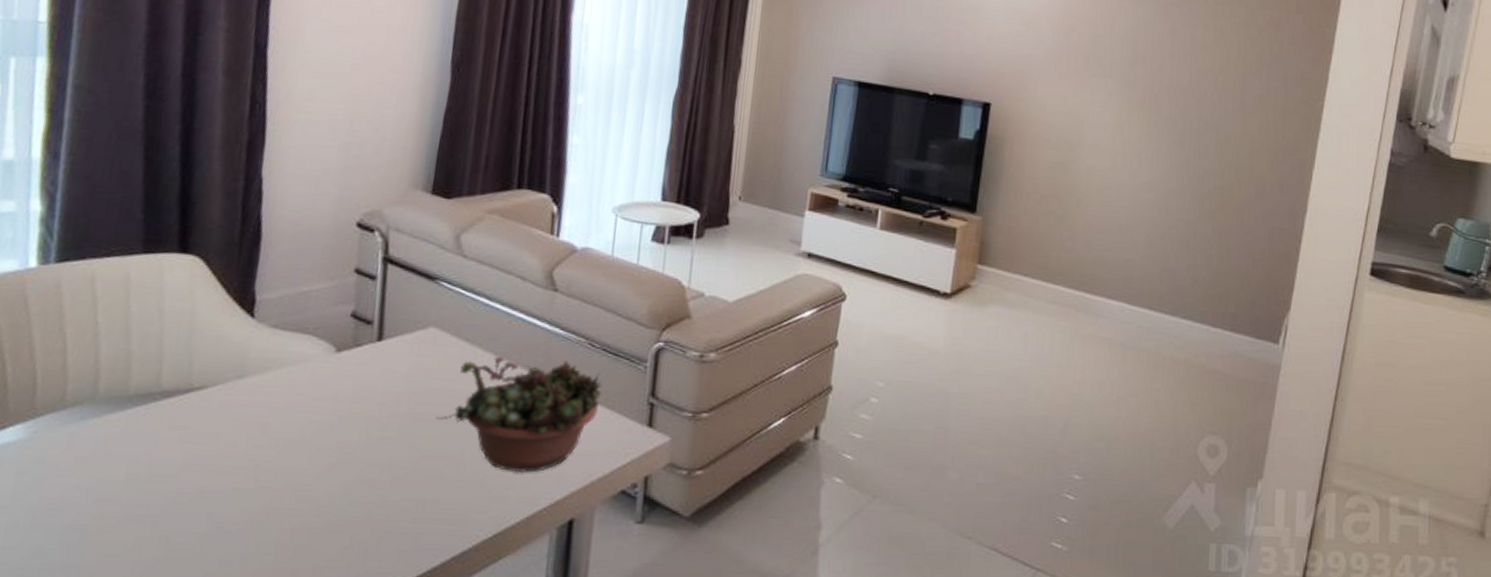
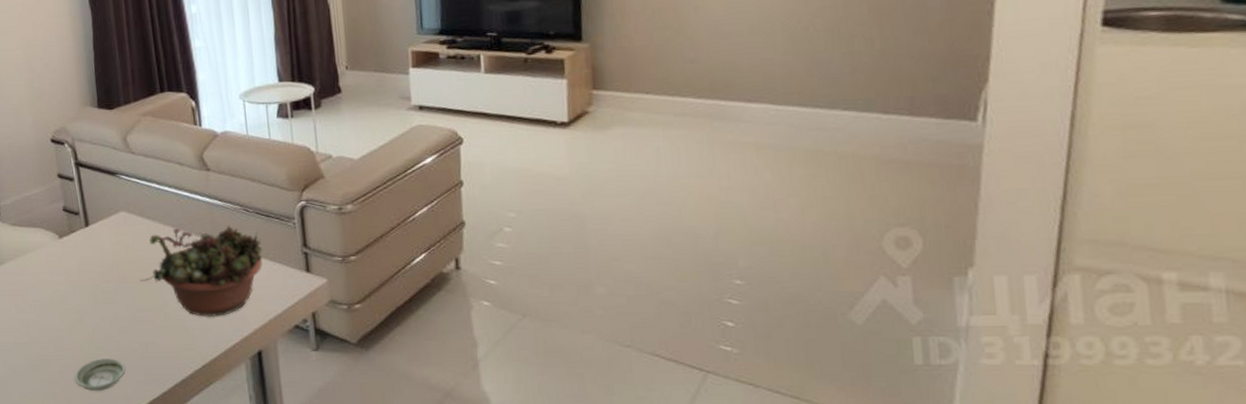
saucer: none [309,517,389,563] -> present [74,358,126,392]

